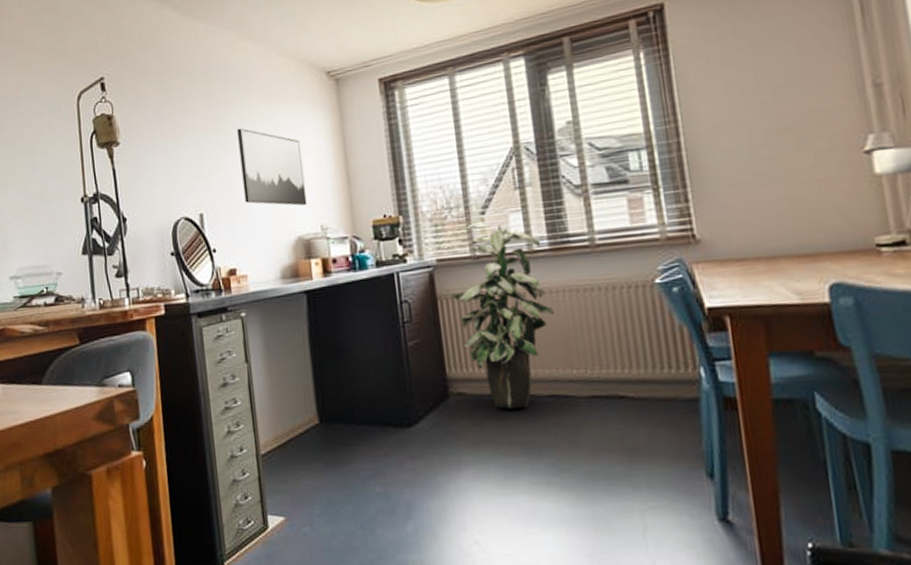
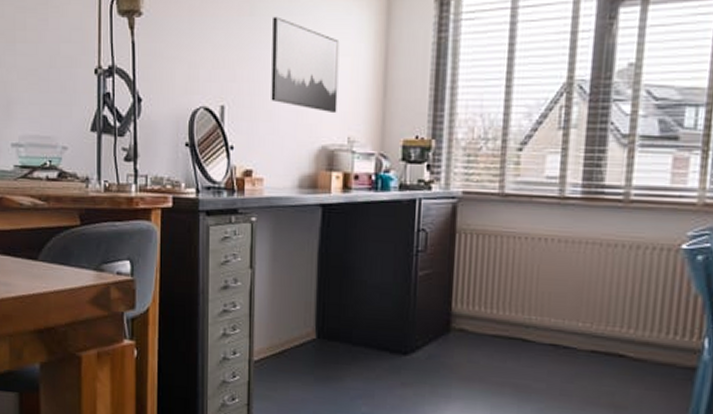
indoor plant: present [450,222,555,409] -> none [470,158,574,353]

